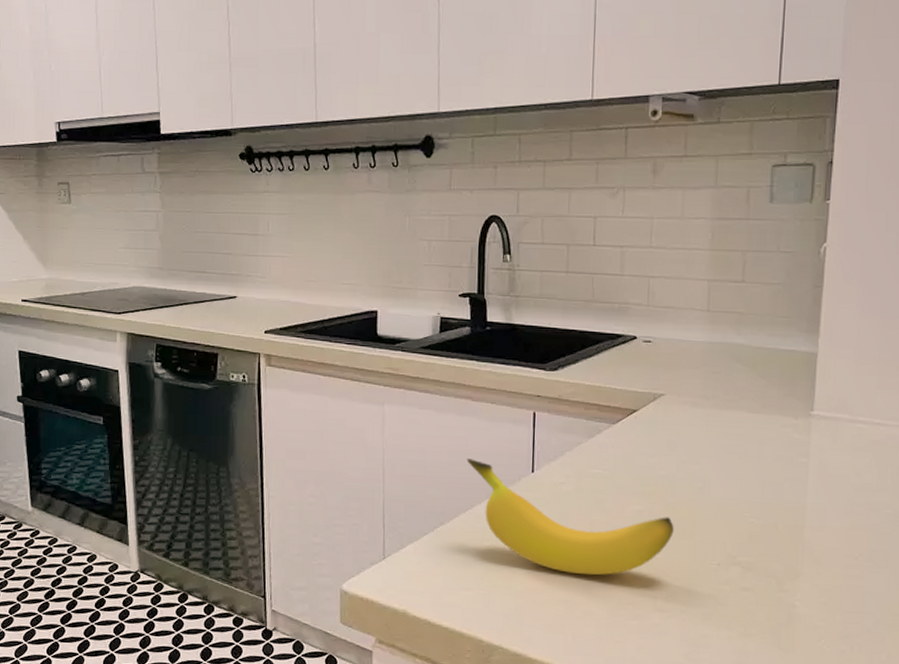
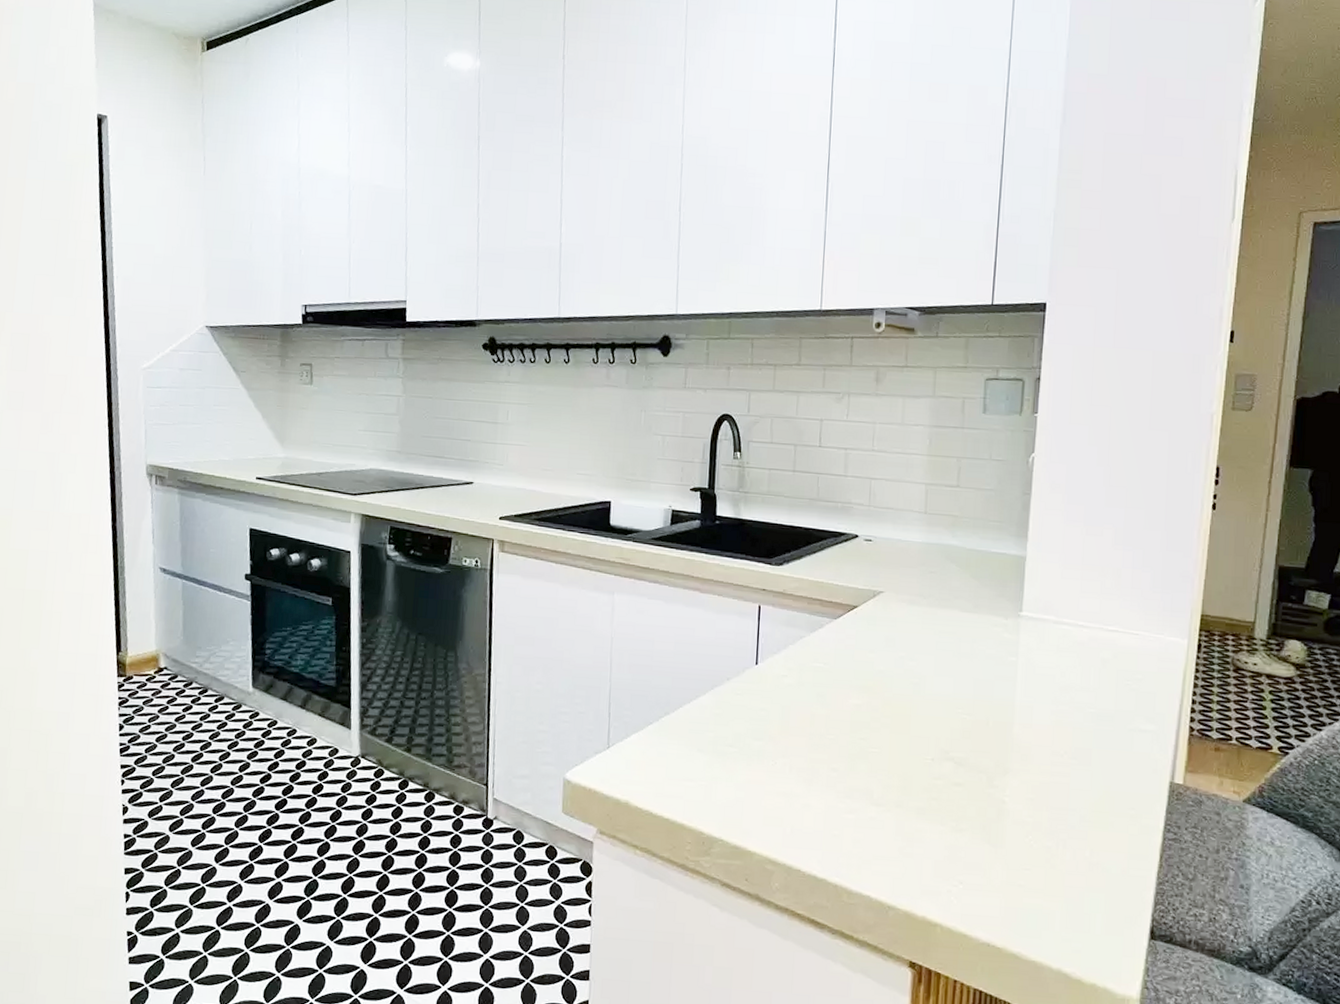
banana: present [466,459,674,576] -> none [693,649,891,769]

